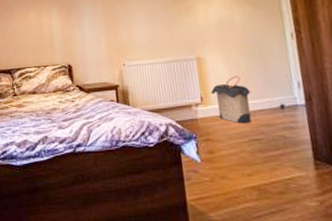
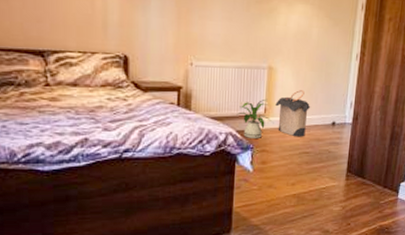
house plant: none [173,88,214,128] -> present [236,98,274,138]

